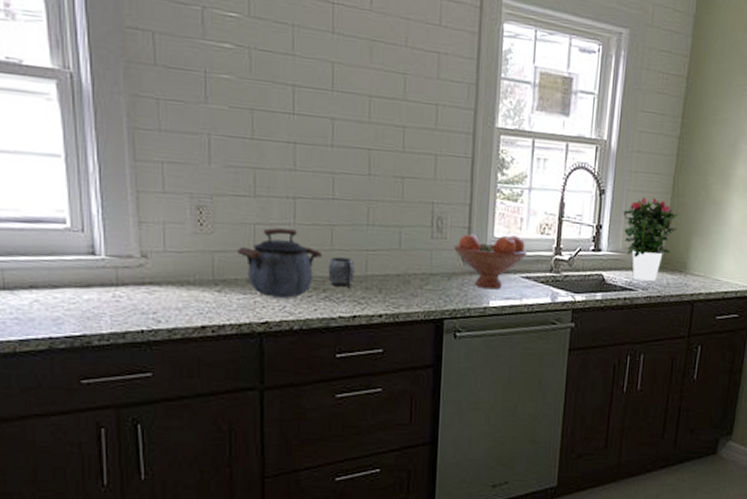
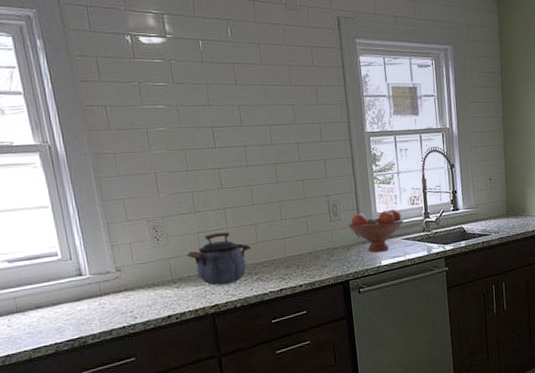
mug: present [328,257,355,289] -> none [256,246,278,270]
potted flower: present [623,197,679,282] -> none [470,163,514,227]

